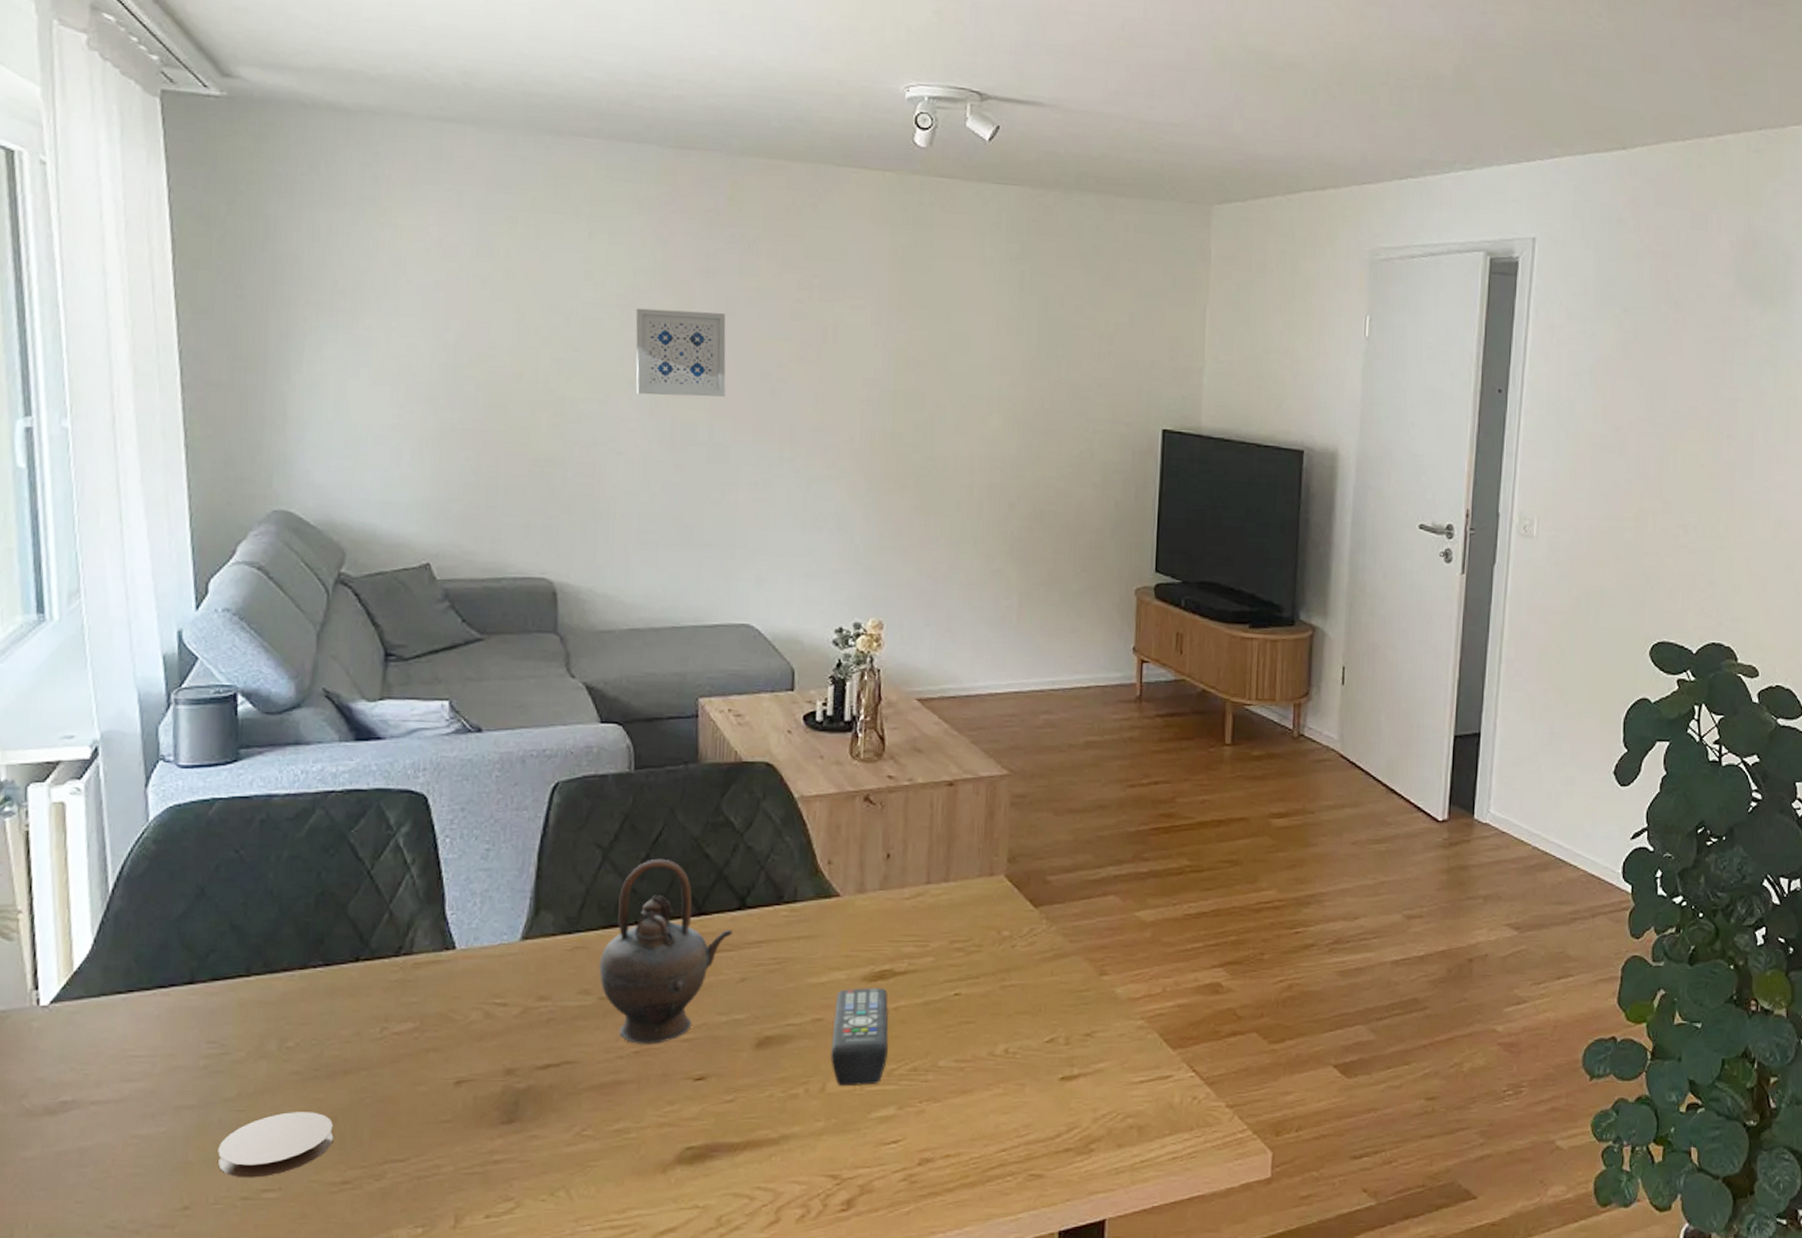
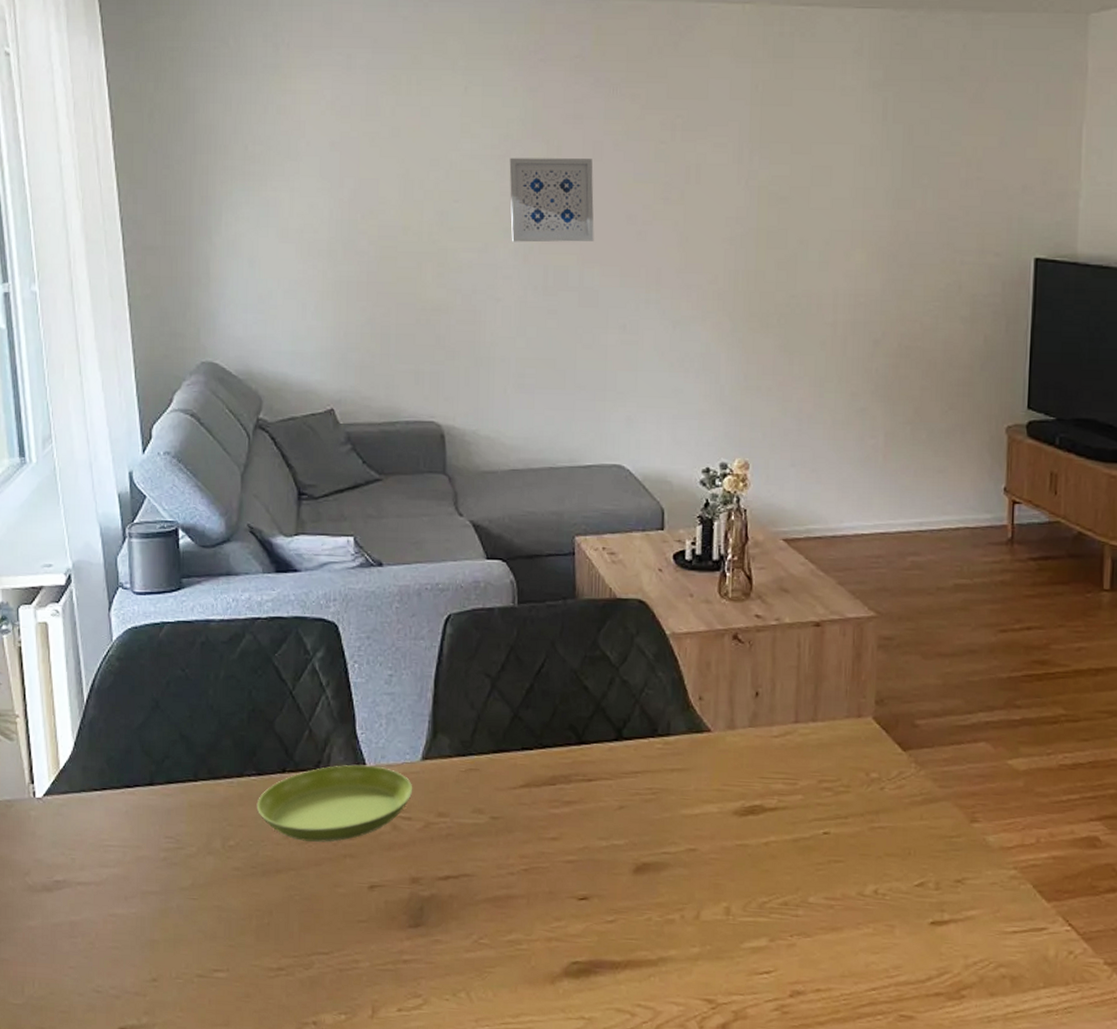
coaster: present [217,1112,334,1178] -> none [177,903,270,959]
saucer: none [322,948,511,1036] -> present [256,764,413,842]
teapot: present [599,858,733,1045] -> none [490,689,611,864]
remote control: present [831,987,889,1087] -> none [705,821,760,916]

